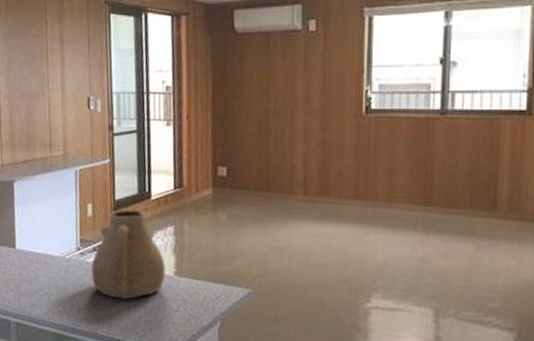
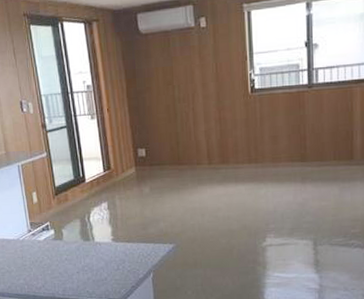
teapot: present [91,209,165,300] -> none [42,192,105,267]

